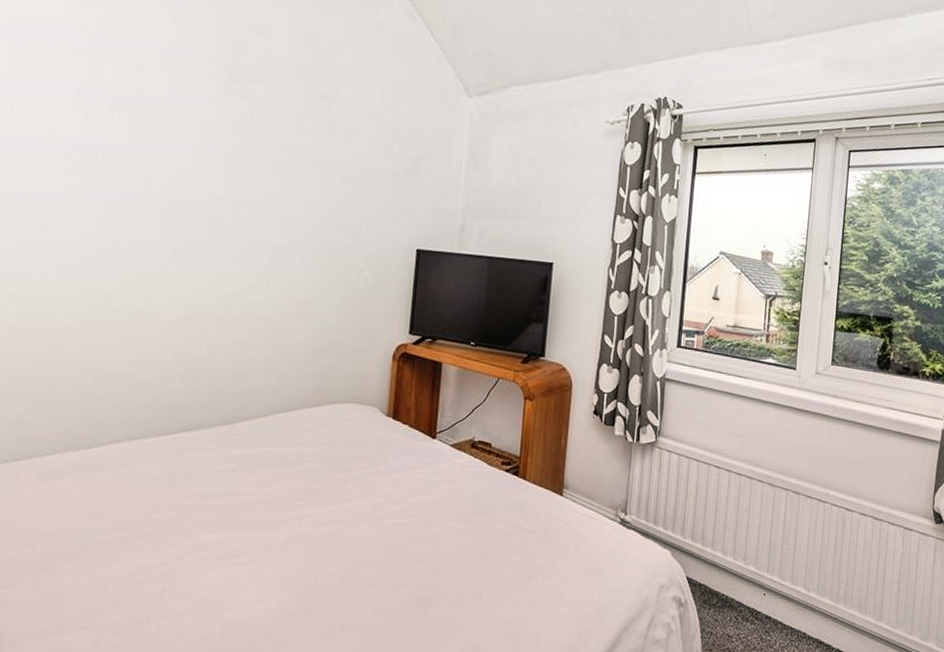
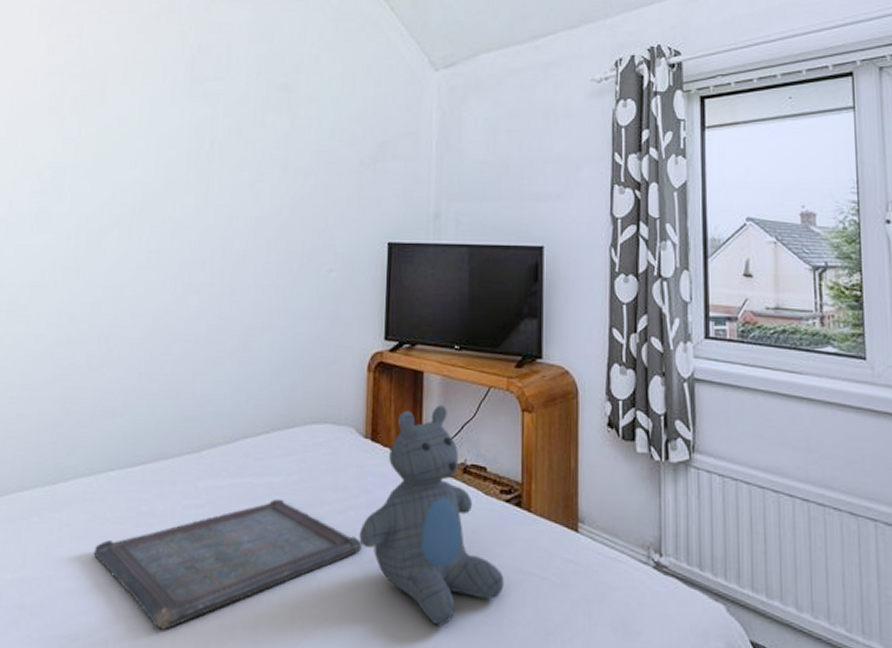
serving tray: none [128,465,381,574] -> present [93,498,362,630]
teddy bear: none [378,391,500,568] -> present [359,405,504,626]

